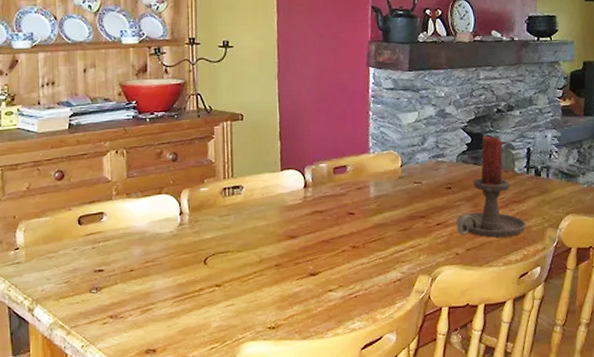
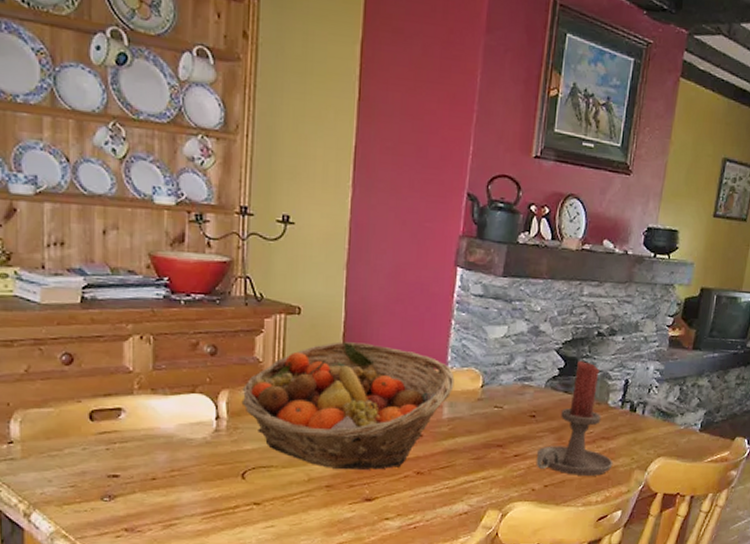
fruit basket: none [199,138,377,249] -> present [241,341,455,470]

